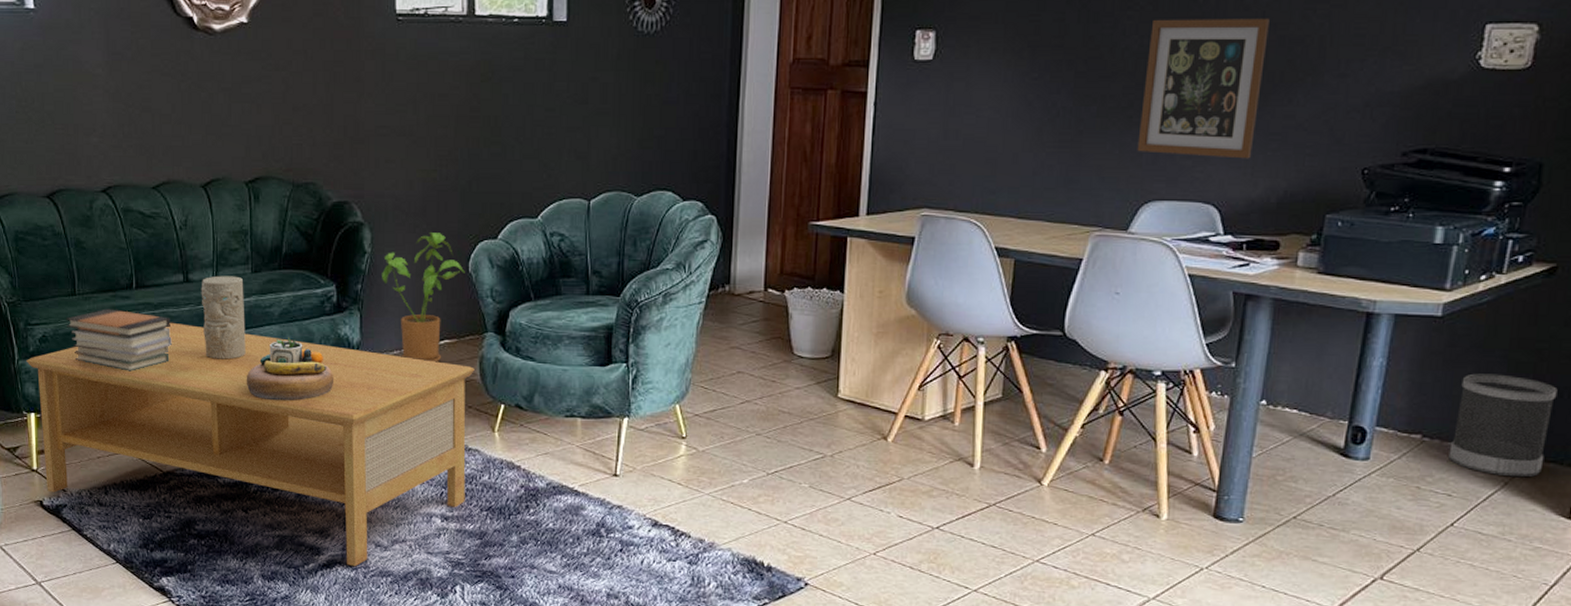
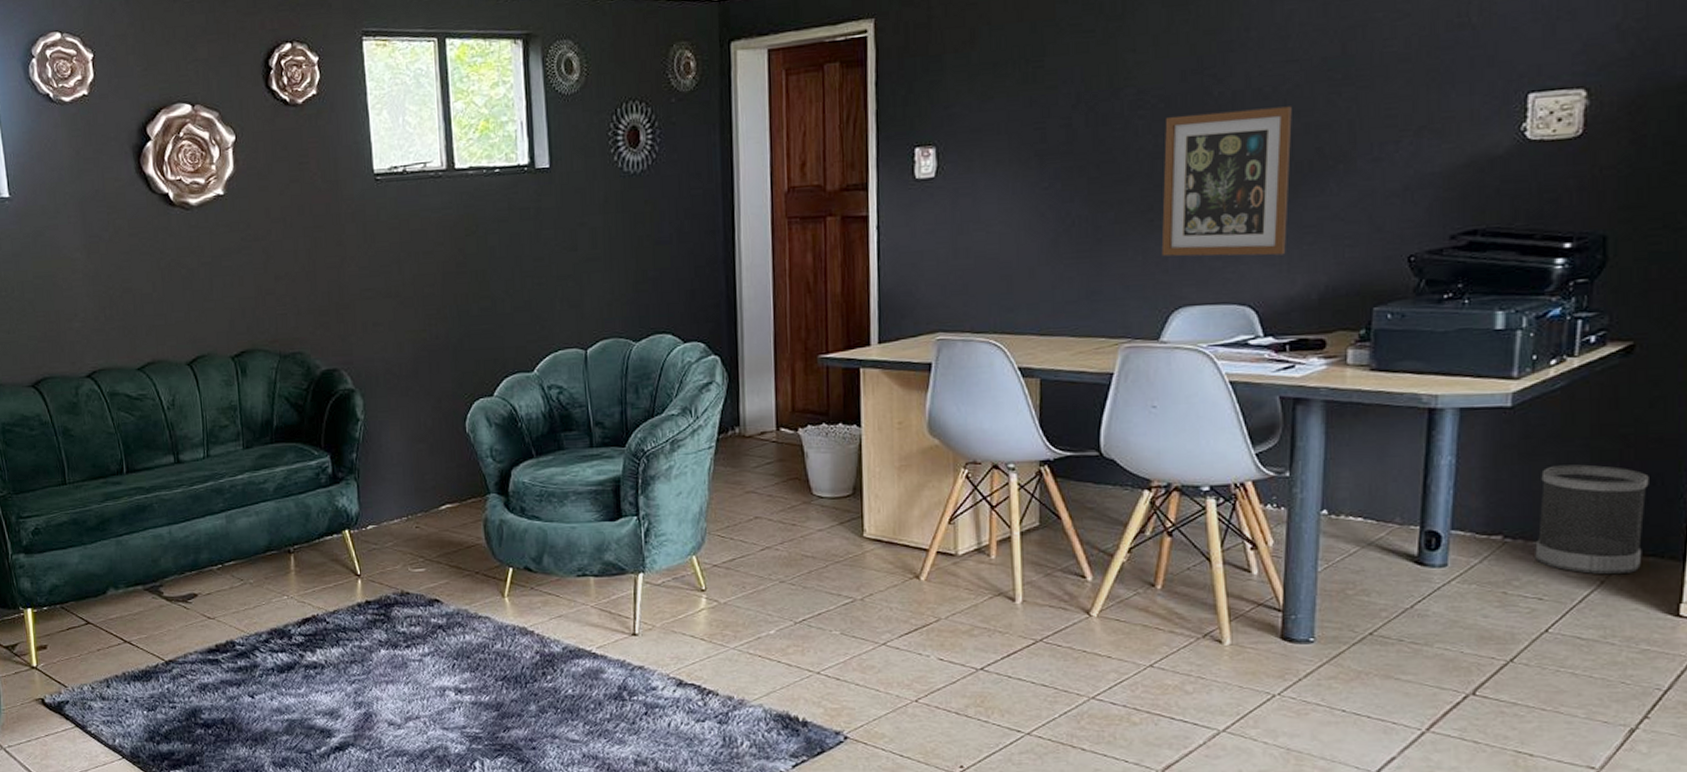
coffee table: present [26,322,474,567] -> none [20,505,479,748]
book stack: present [66,309,172,372] -> none [57,496,166,559]
decorative vase: present [201,275,246,360] -> none [192,453,242,541]
decorative bowl: present [246,337,334,401] -> none [244,512,335,580]
house plant: present [382,232,465,363] -> none [377,394,462,529]

